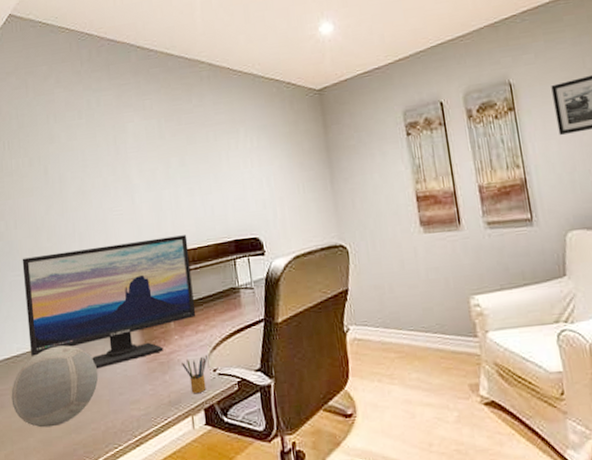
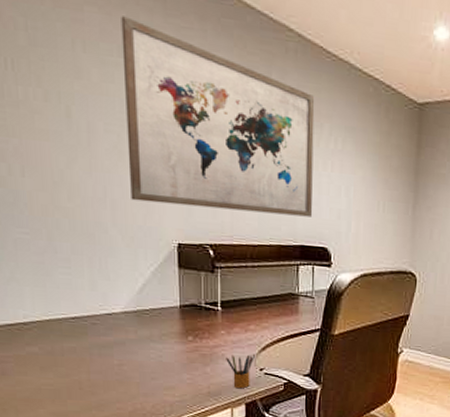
decorative orb: present [11,345,99,428] -> none [15,320,128,401]
computer monitor: present [22,235,196,369] -> none [31,214,248,351]
wall art: none [79,88,241,230] -> present [121,16,315,217]

